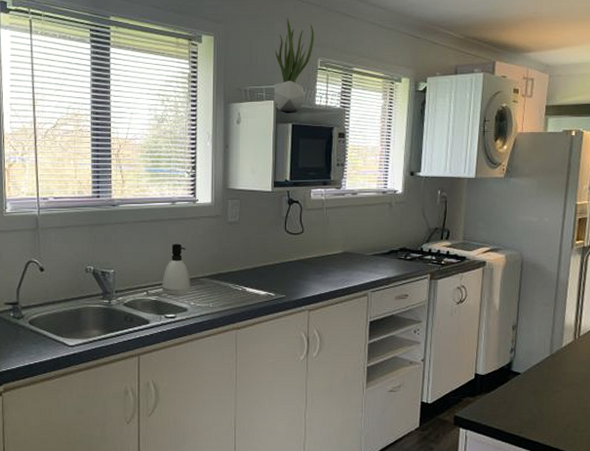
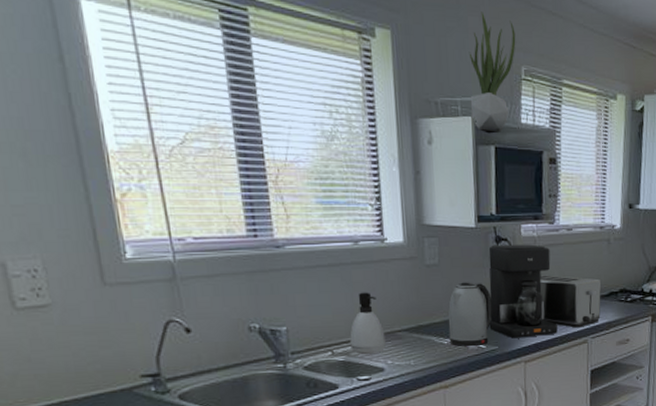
kettle: none [243,238,282,293] -> present [447,282,492,346]
coffee maker: none [279,206,340,289] -> present [488,244,558,339]
toaster: none [325,232,382,282] -> present [539,273,601,328]

